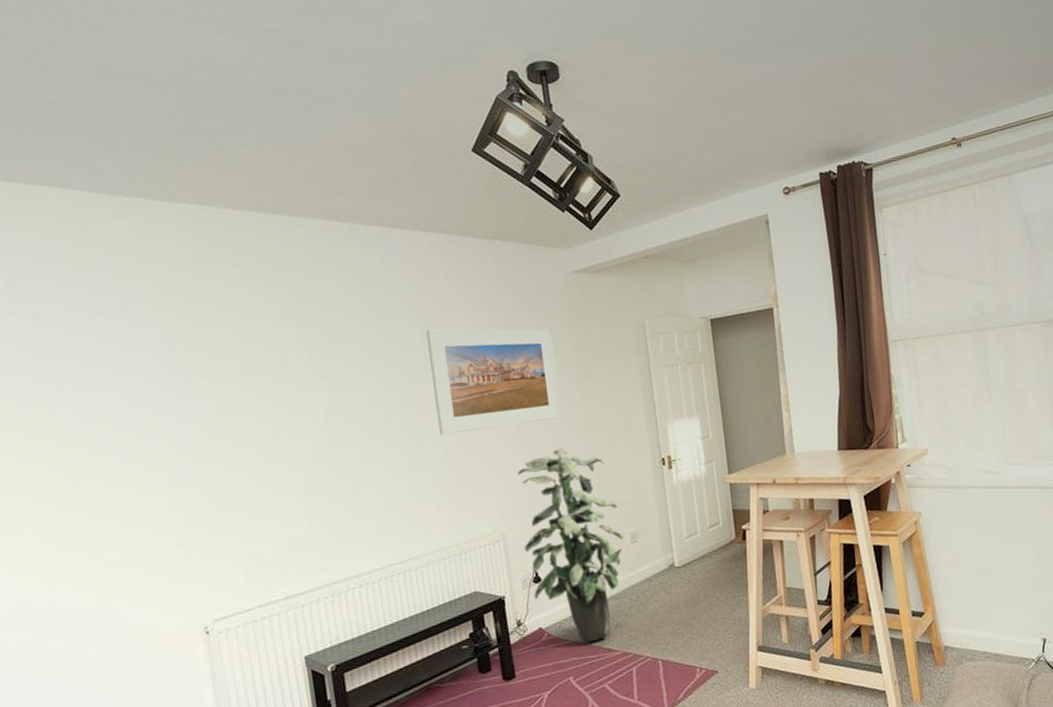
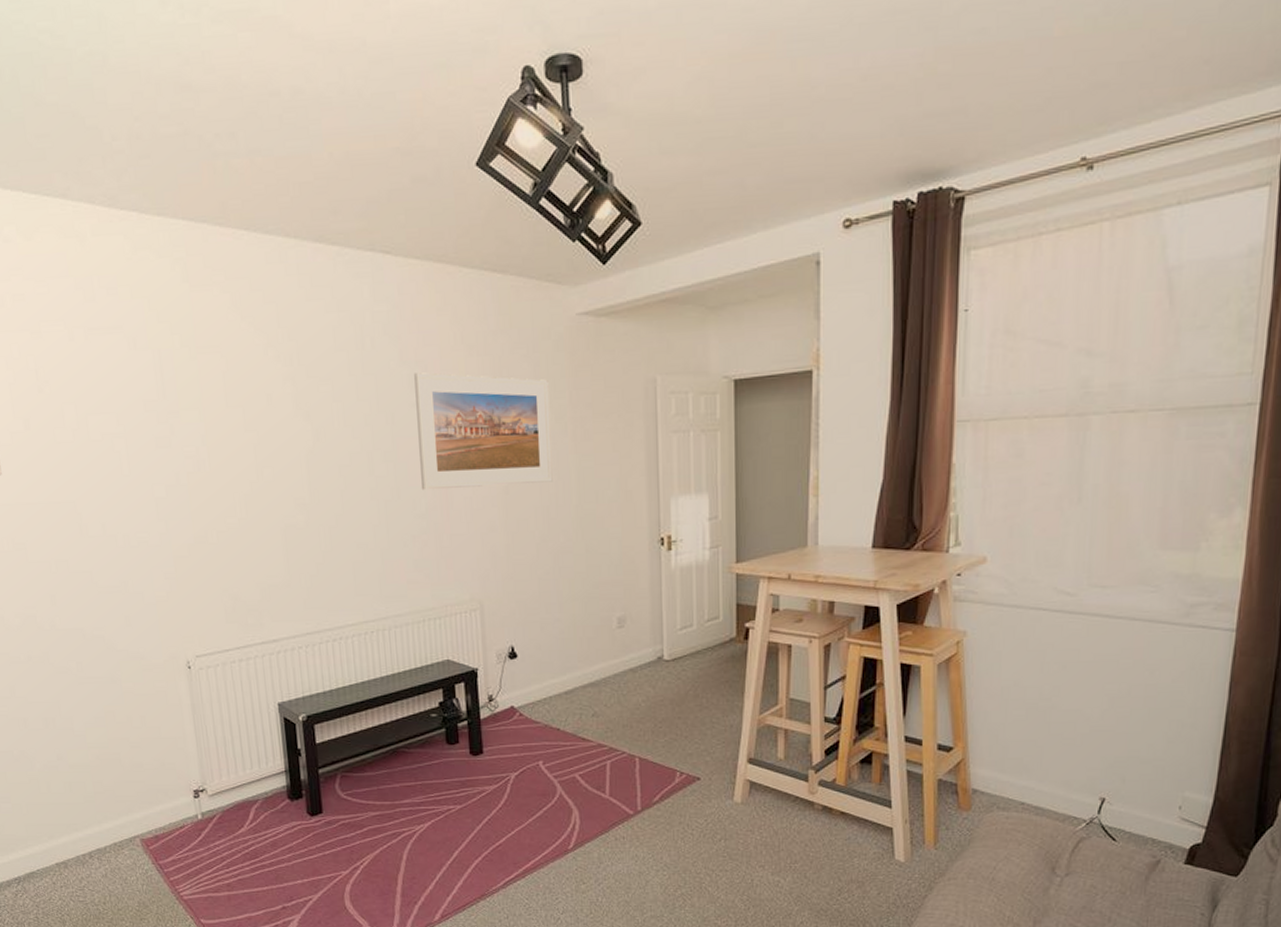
indoor plant: present [518,448,624,643] -> none [501,516,609,729]

